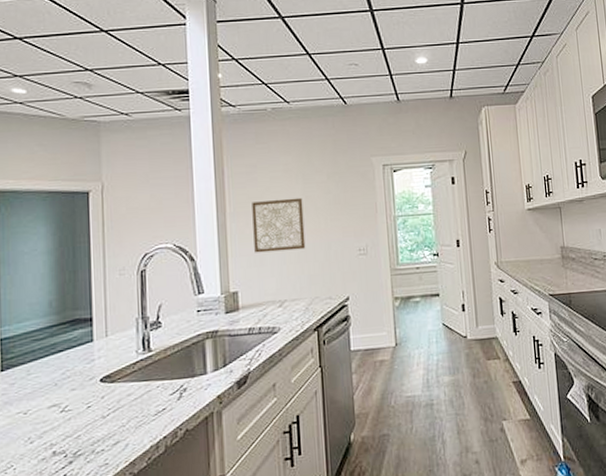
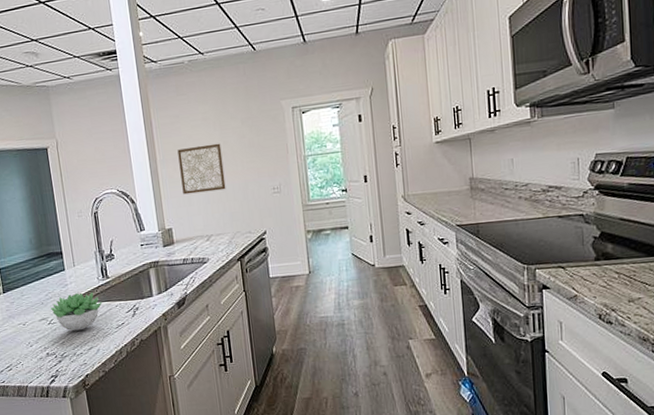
succulent plant: none [67,370,140,421] -> present [51,292,103,331]

